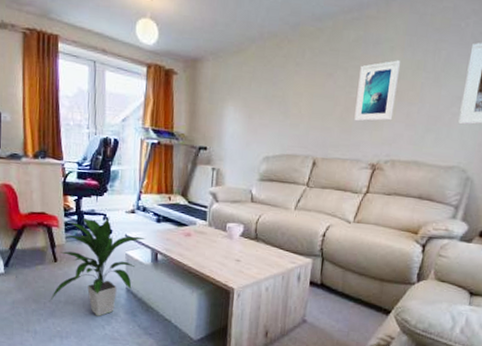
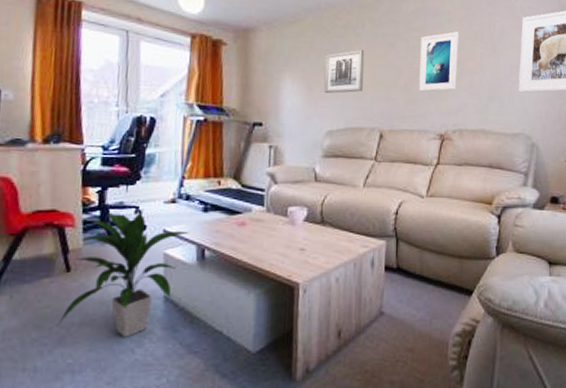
wall art: none [262,78,303,122] -> present [324,49,365,94]

